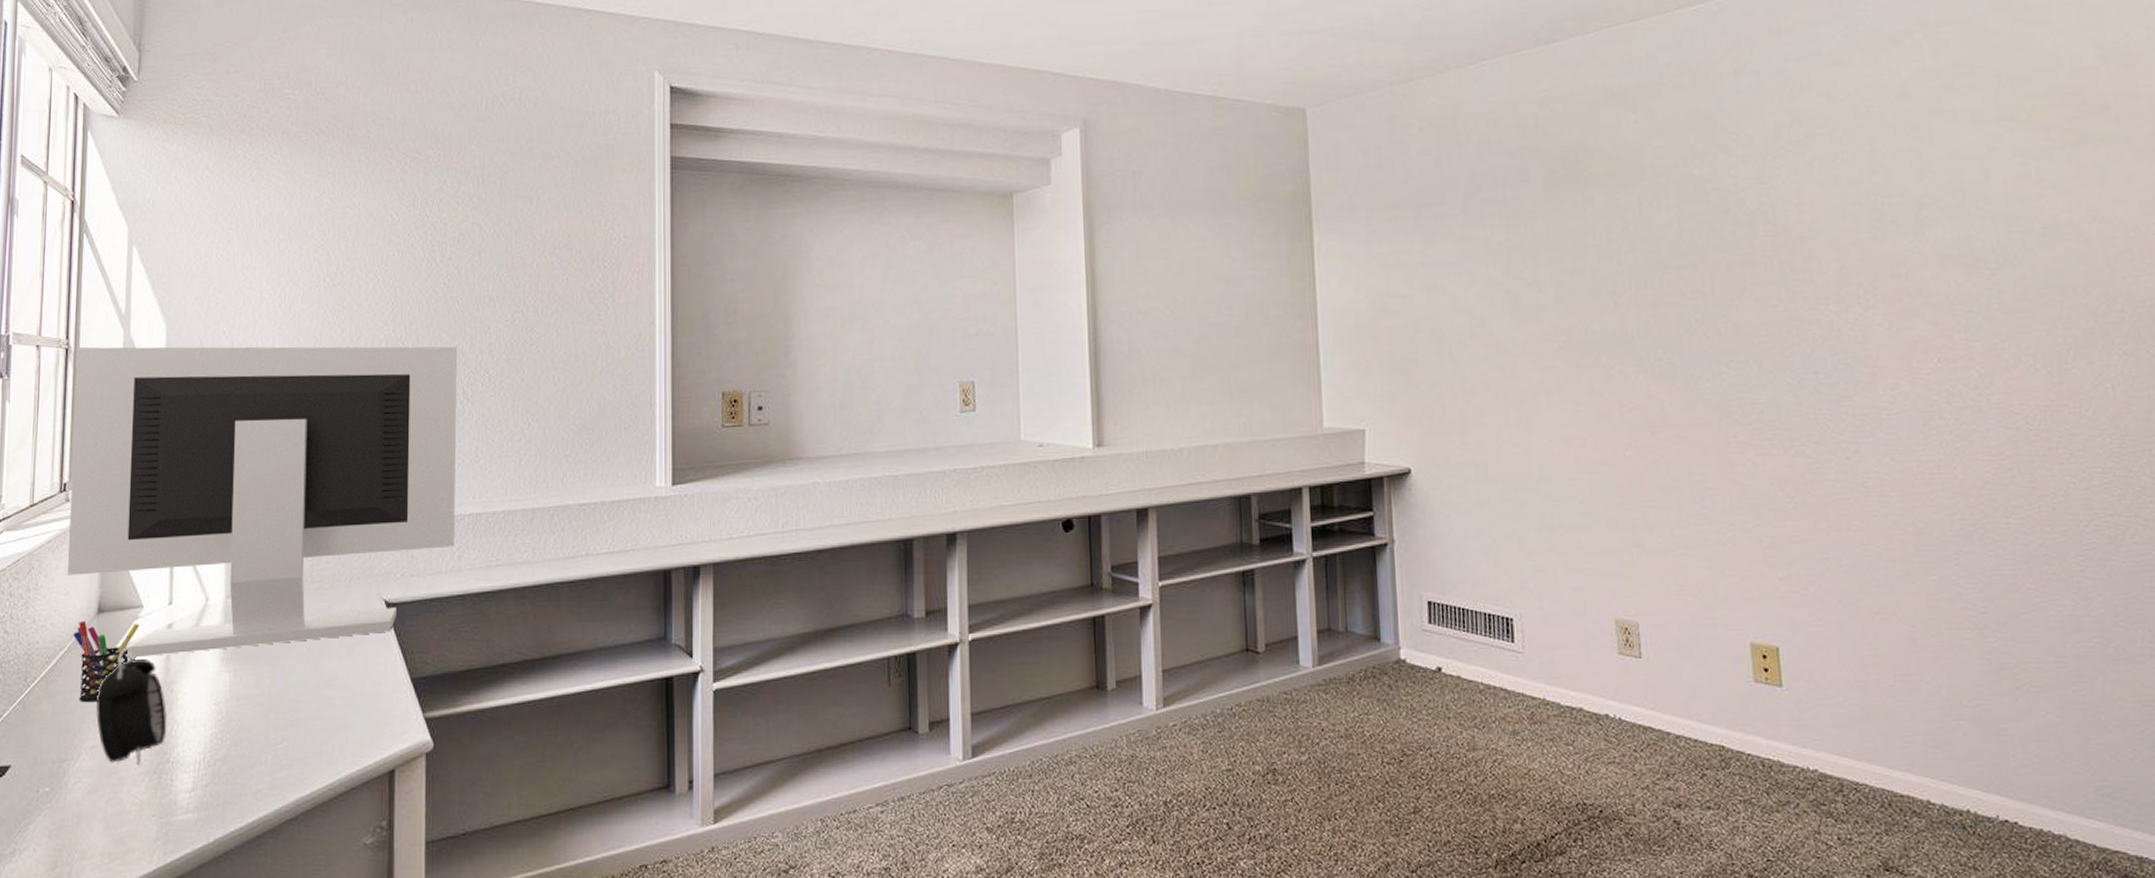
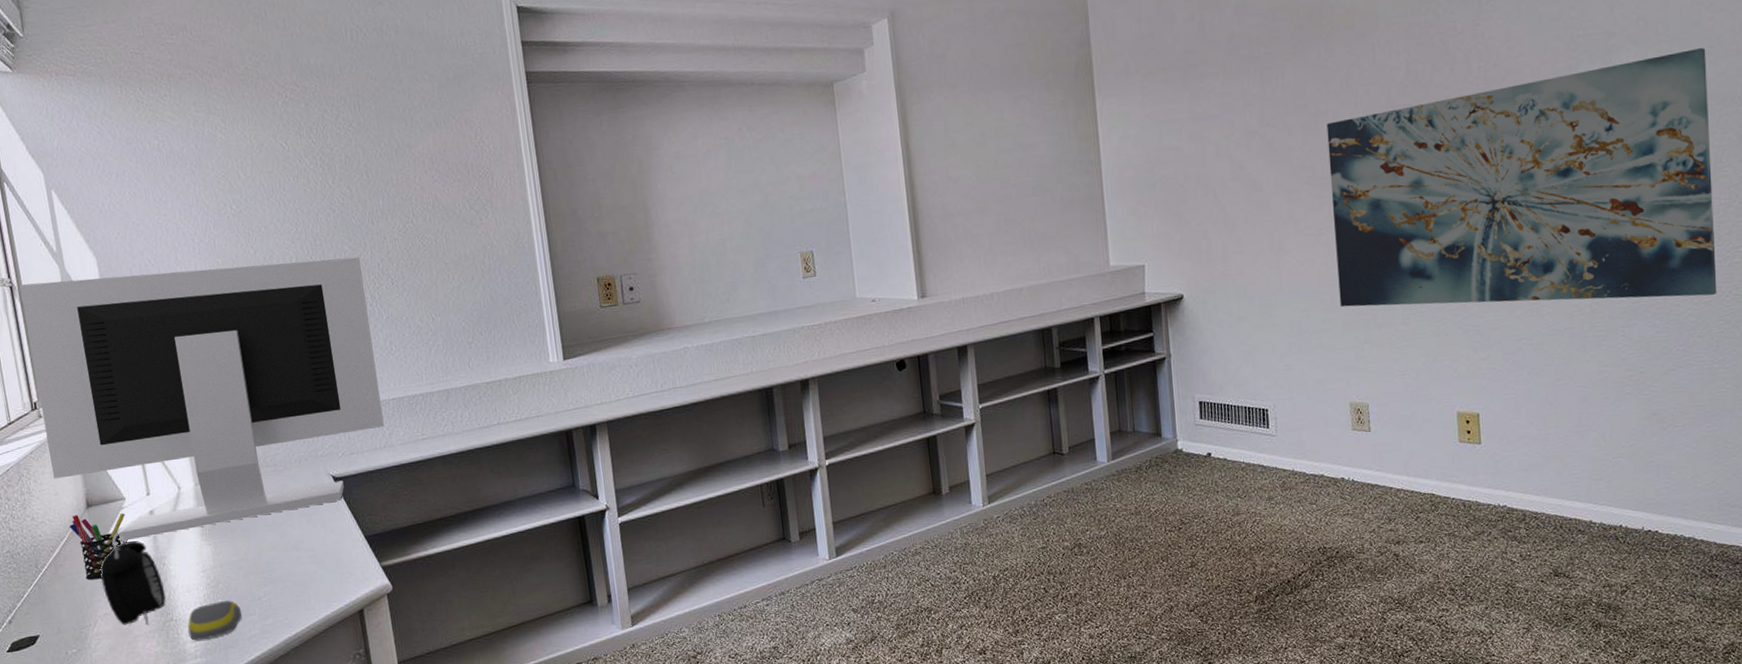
computer mouse: none [184,744,252,791] -> present [187,600,242,641]
wall art: none [1584,228,2074,524] -> present [1326,48,1717,307]

